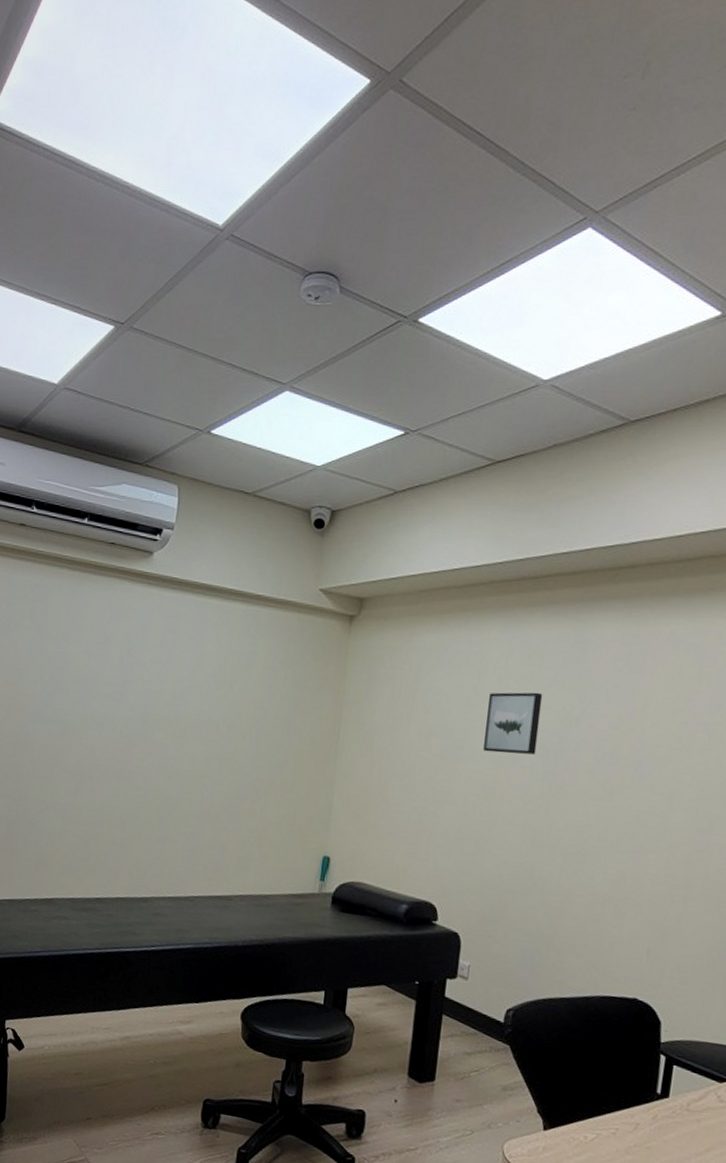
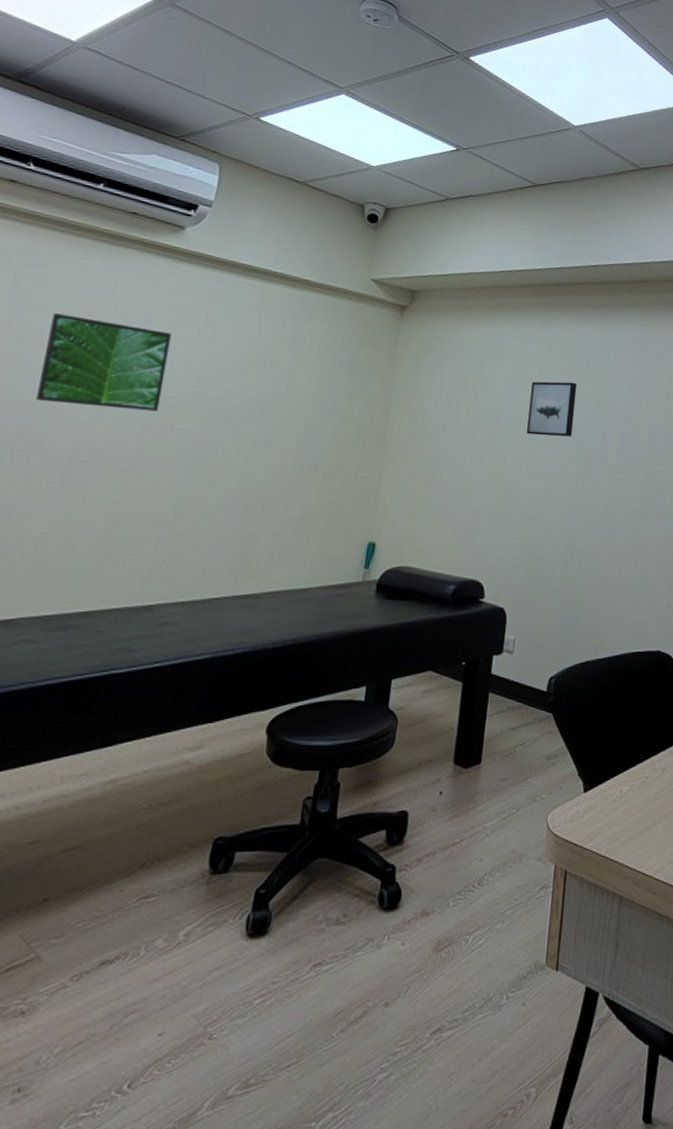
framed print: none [52,641,148,728] -> present [35,313,172,412]

